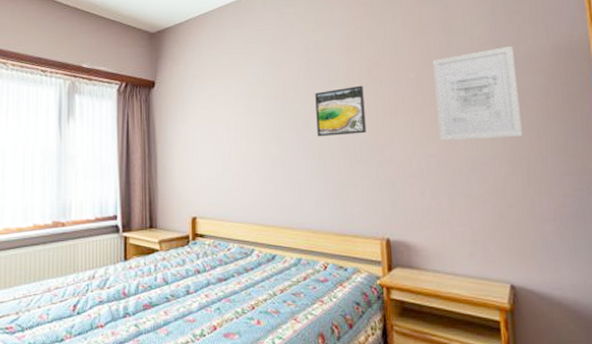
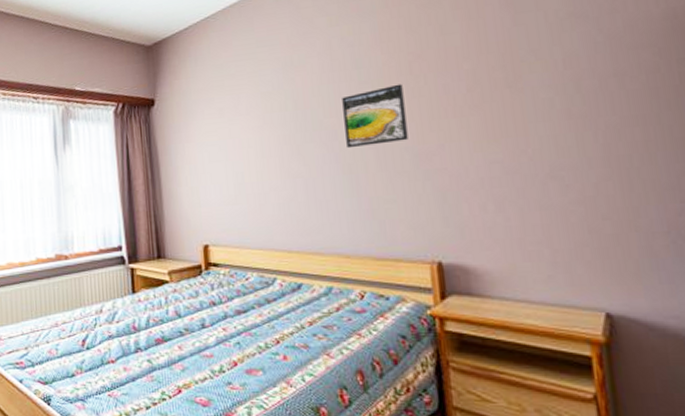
wall art: present [432,45,523,141] -> none [493,17,621,143]

